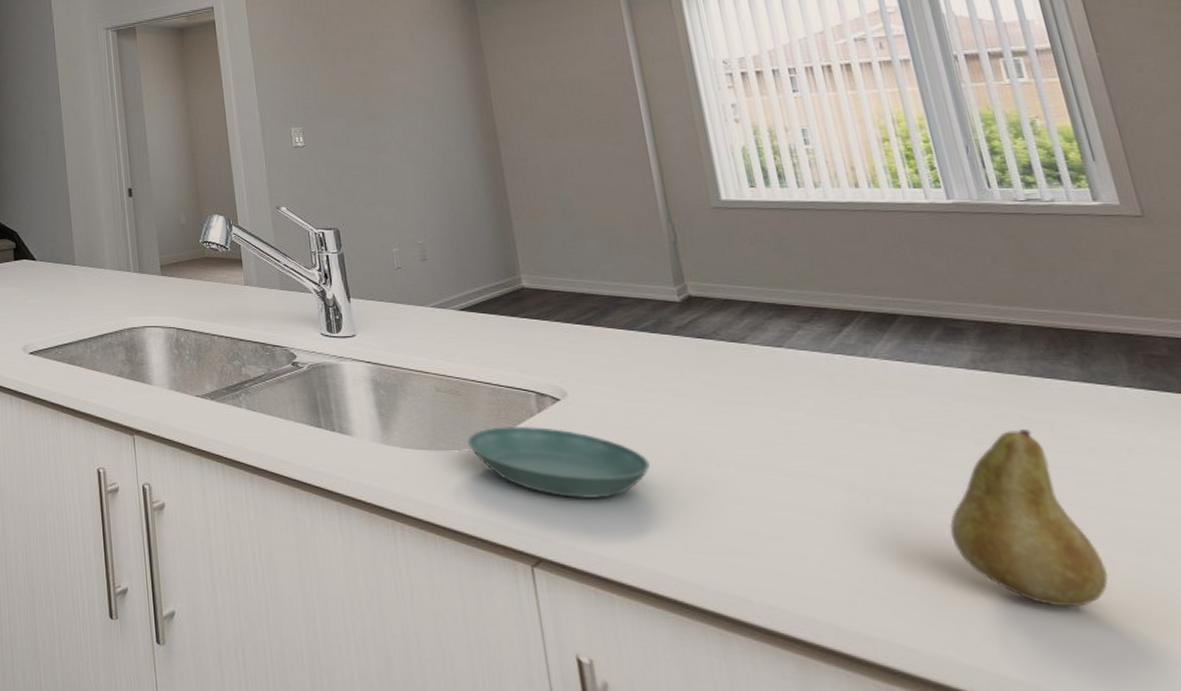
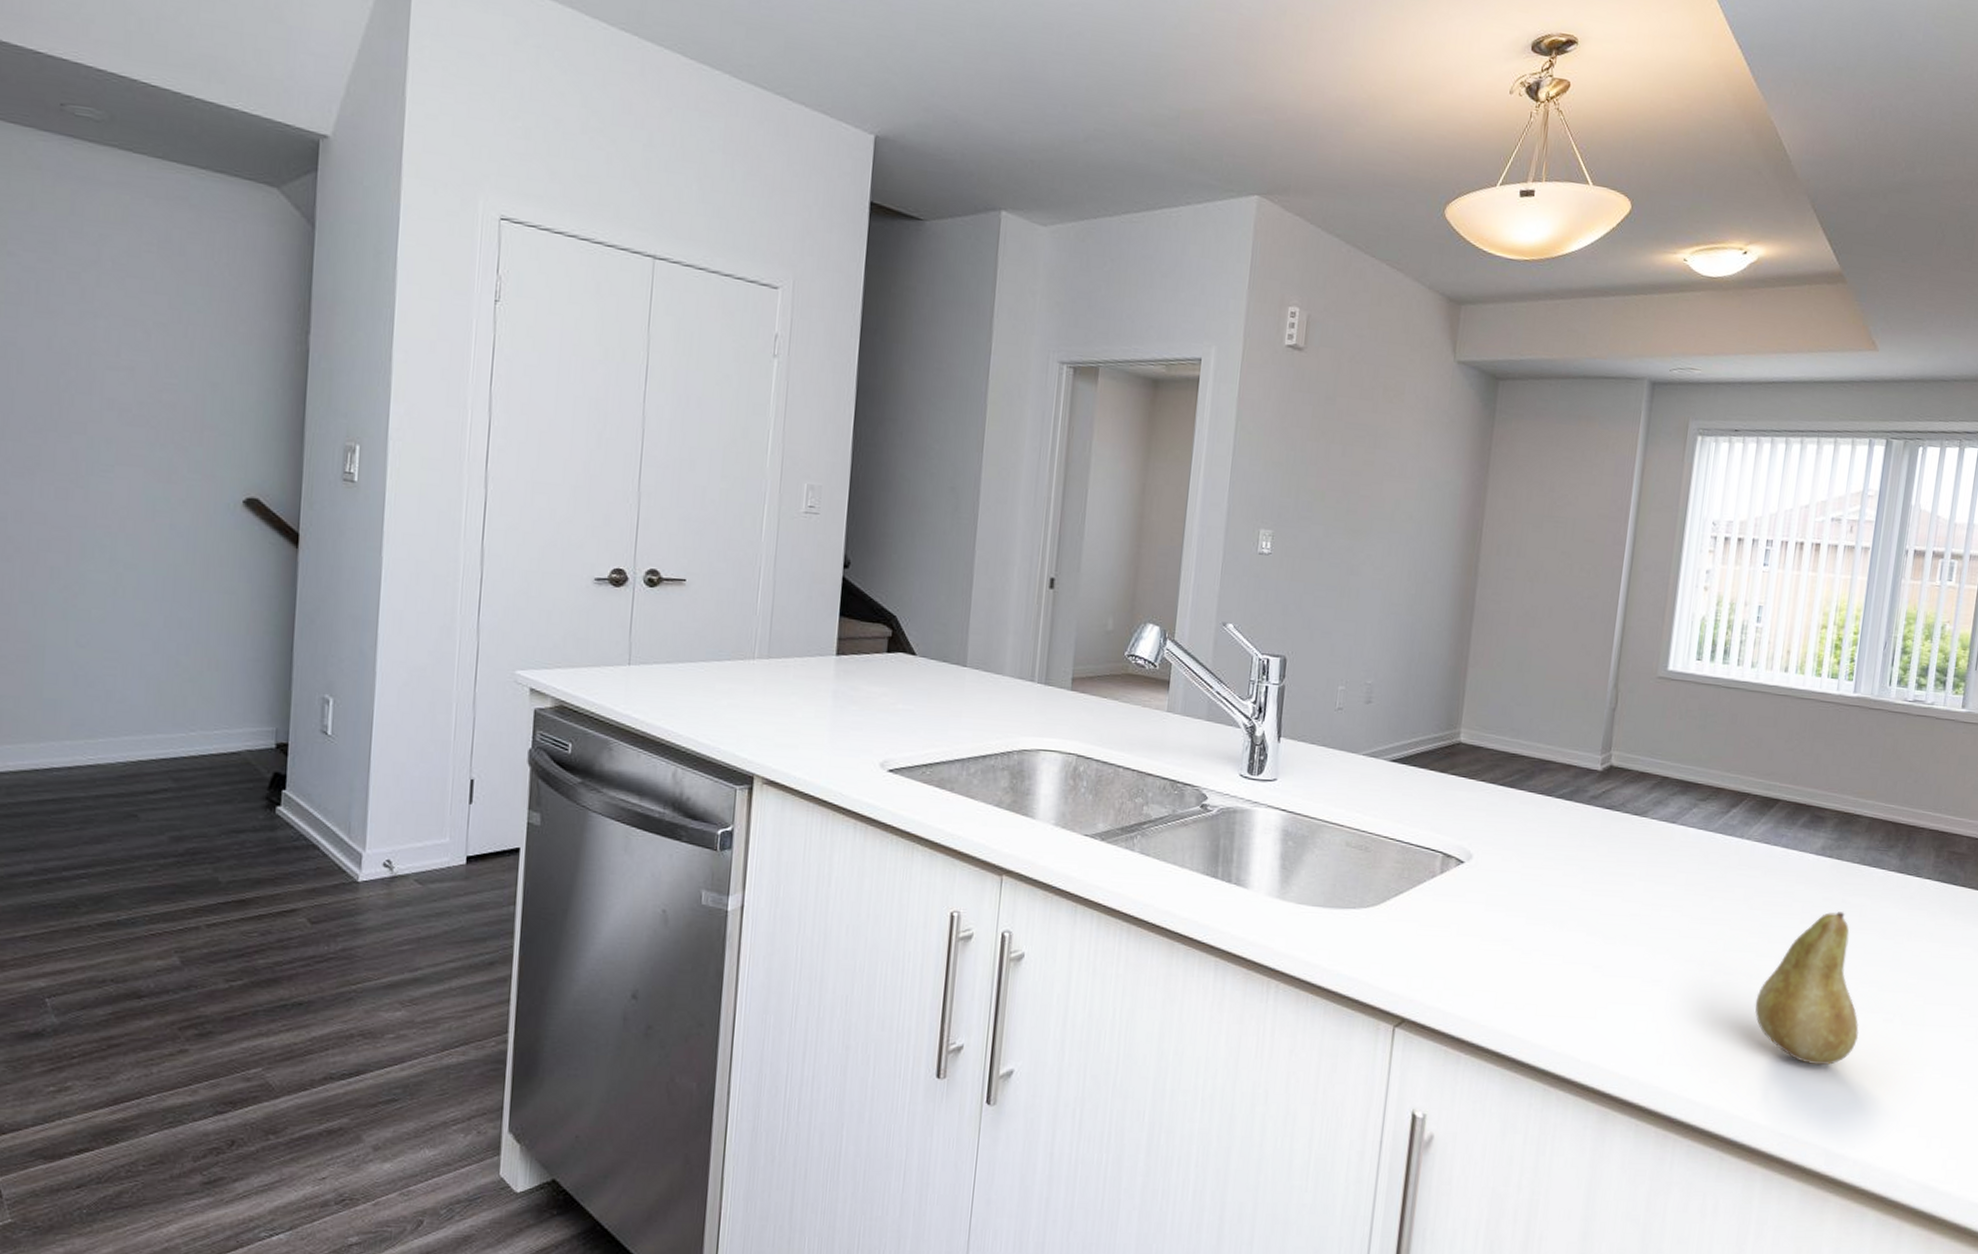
saucer: present [467,426,650,499] -> none [1363,886,1529,962]

